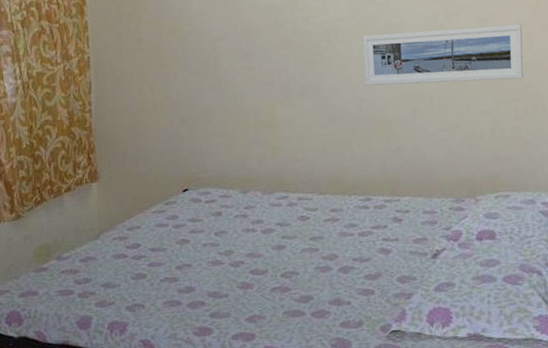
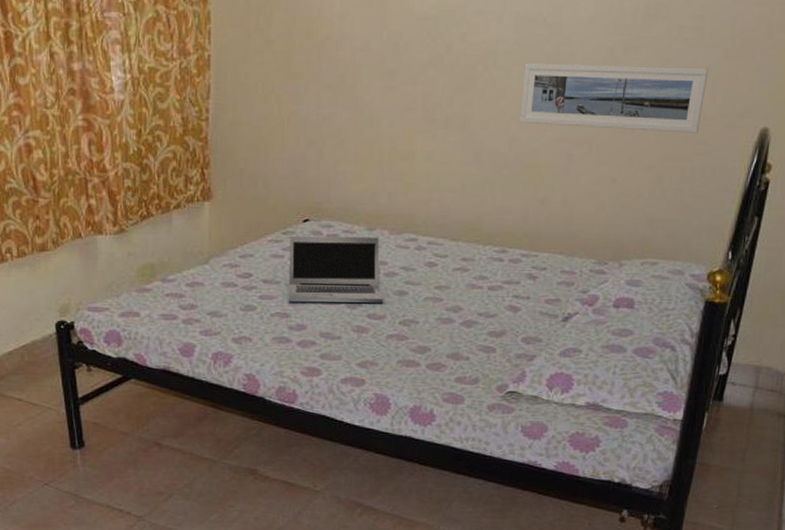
laptop: none [172,198,264,267] -> present [289,235,384,303]

